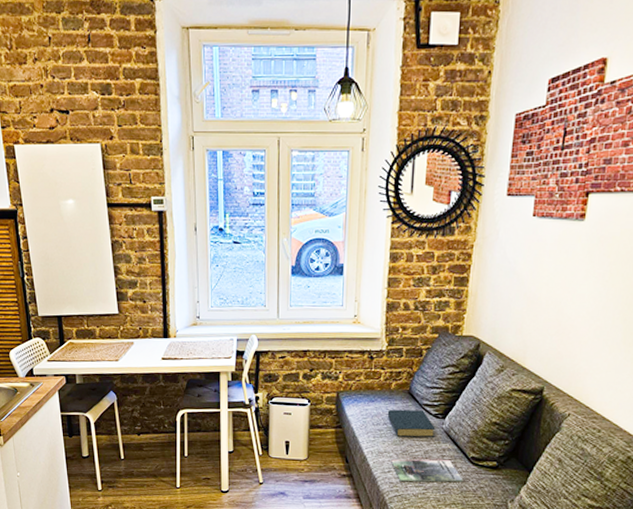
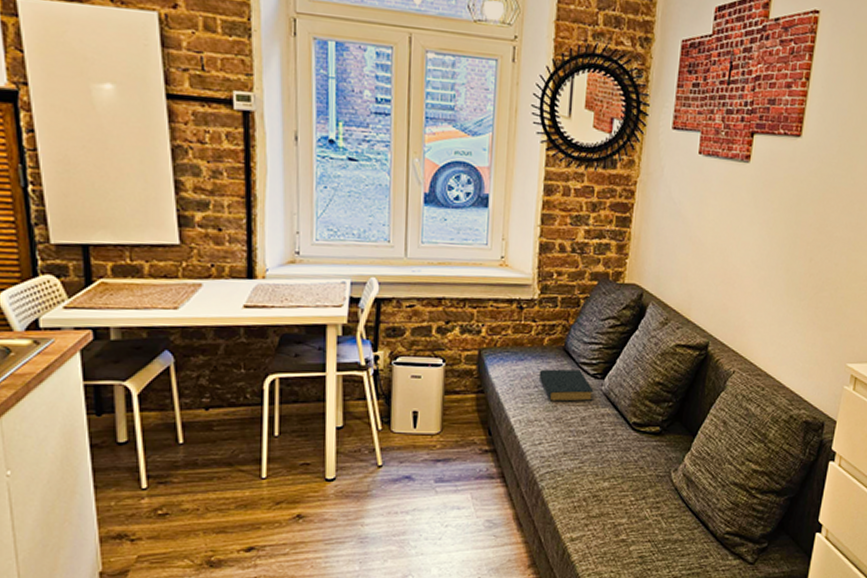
magazine: present [391,459,464,482] -> none [543,427,624,455]

